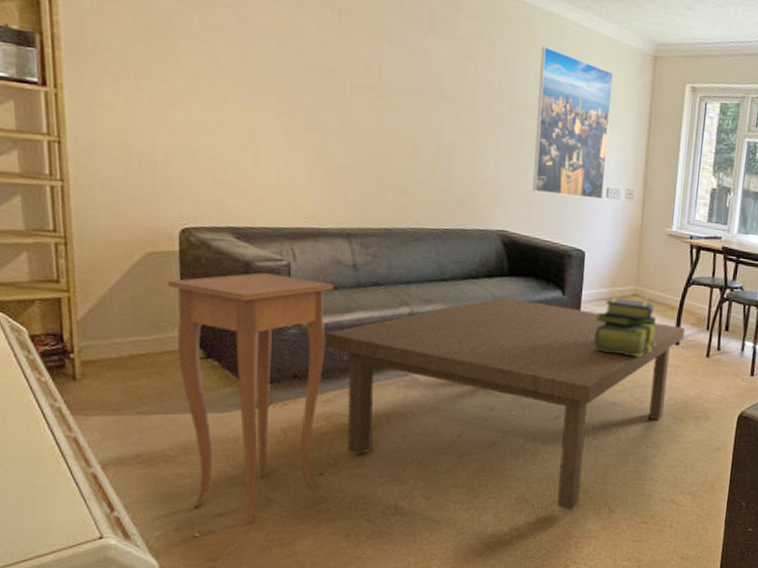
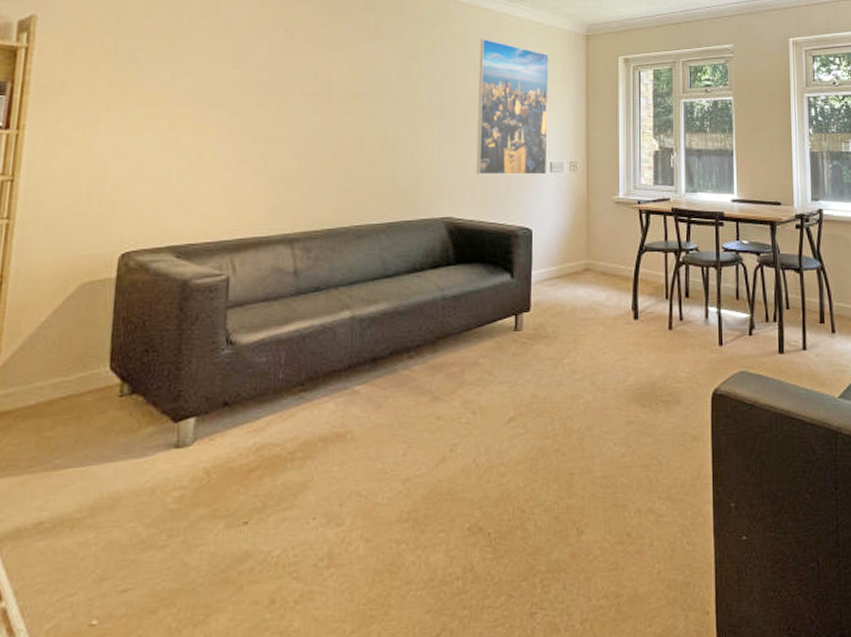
side table: present [166,272,334,522] -> none [95,289,273,598]
coffee table: present [325,297,685,511] -> none [259,288,642,538]
stack of books: present [593,297,658,357] -> none [545,274,614,338]

